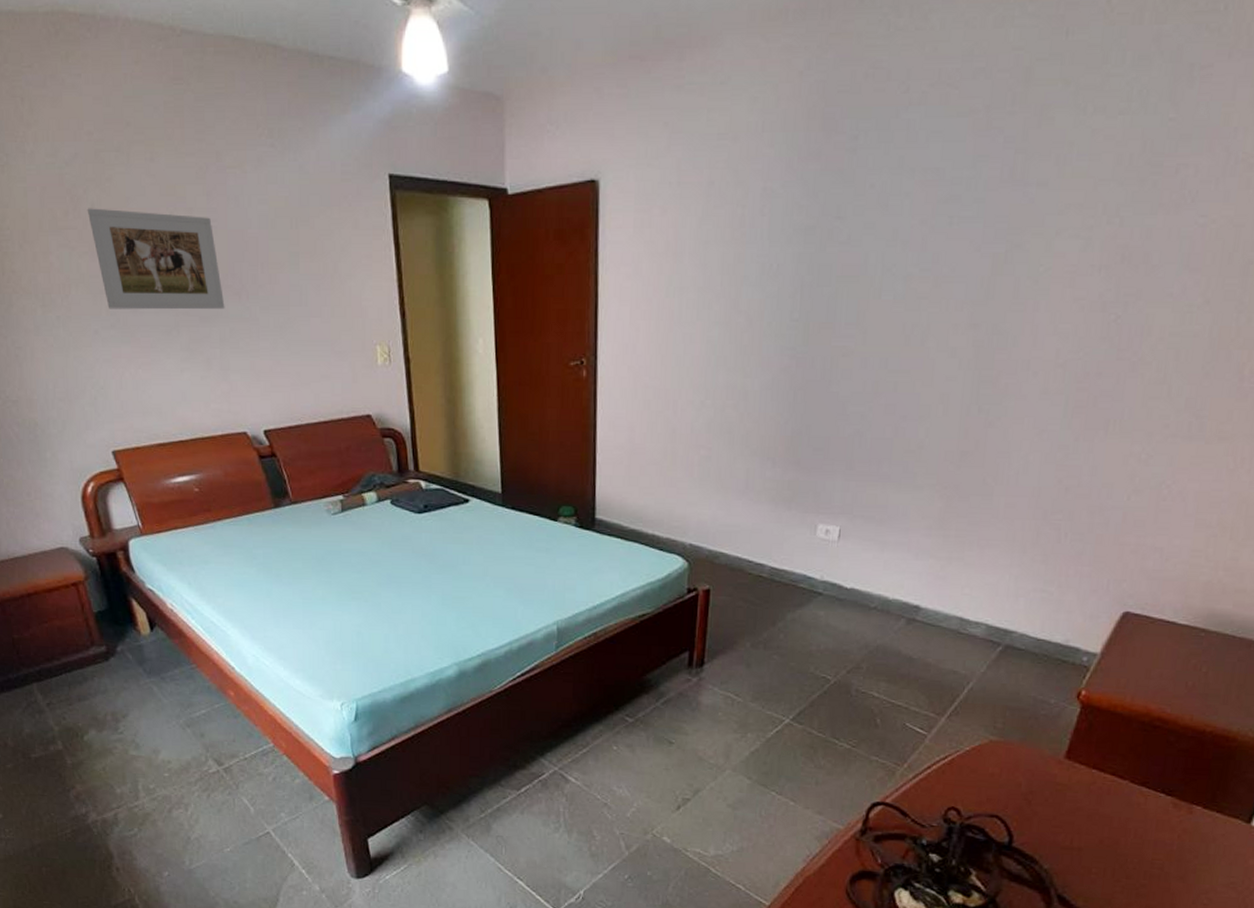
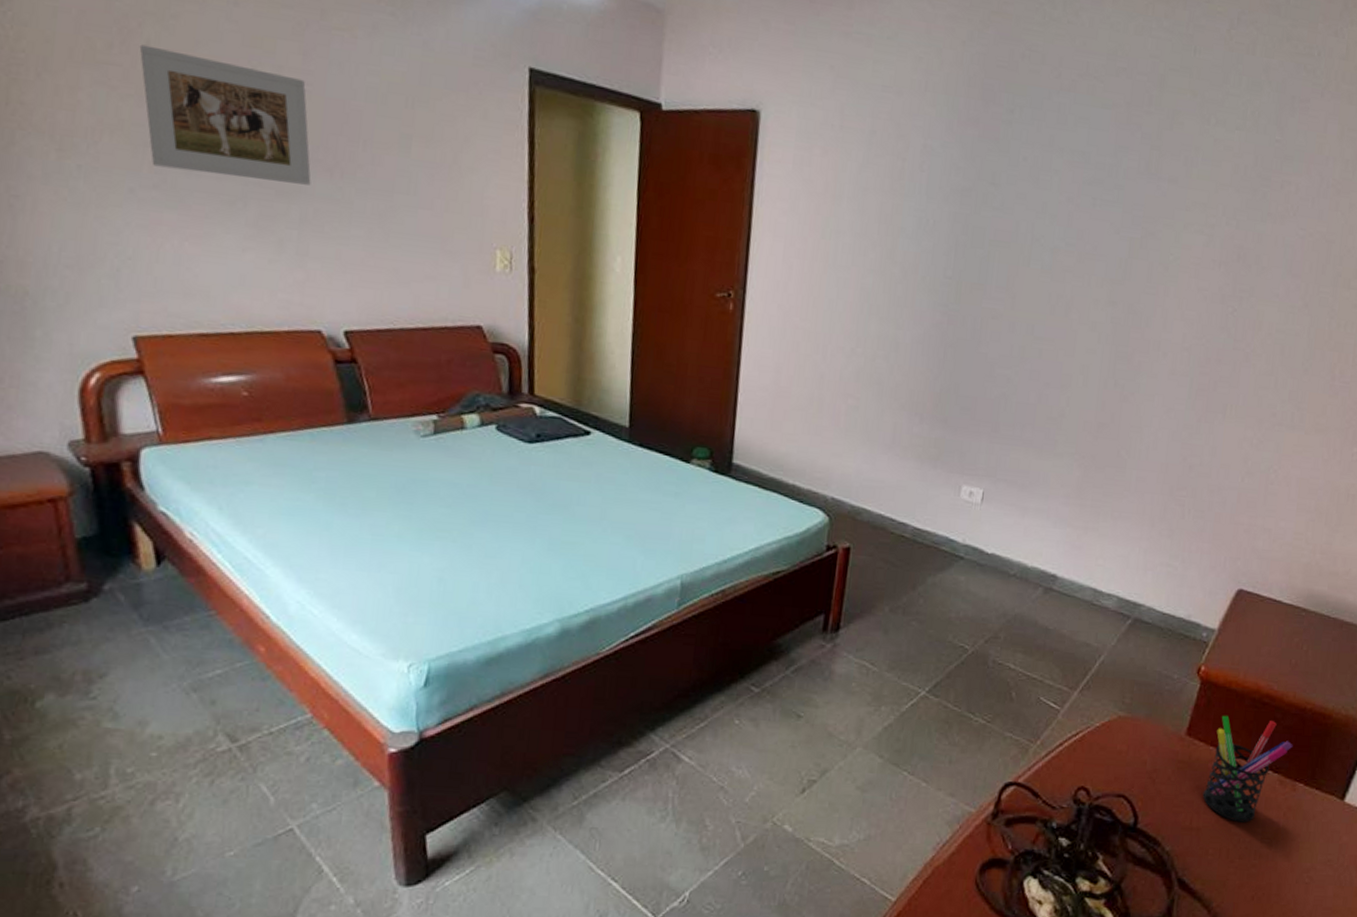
pen holder: none [1084,738,1190,844] -> present [1202,715,1293,823]

